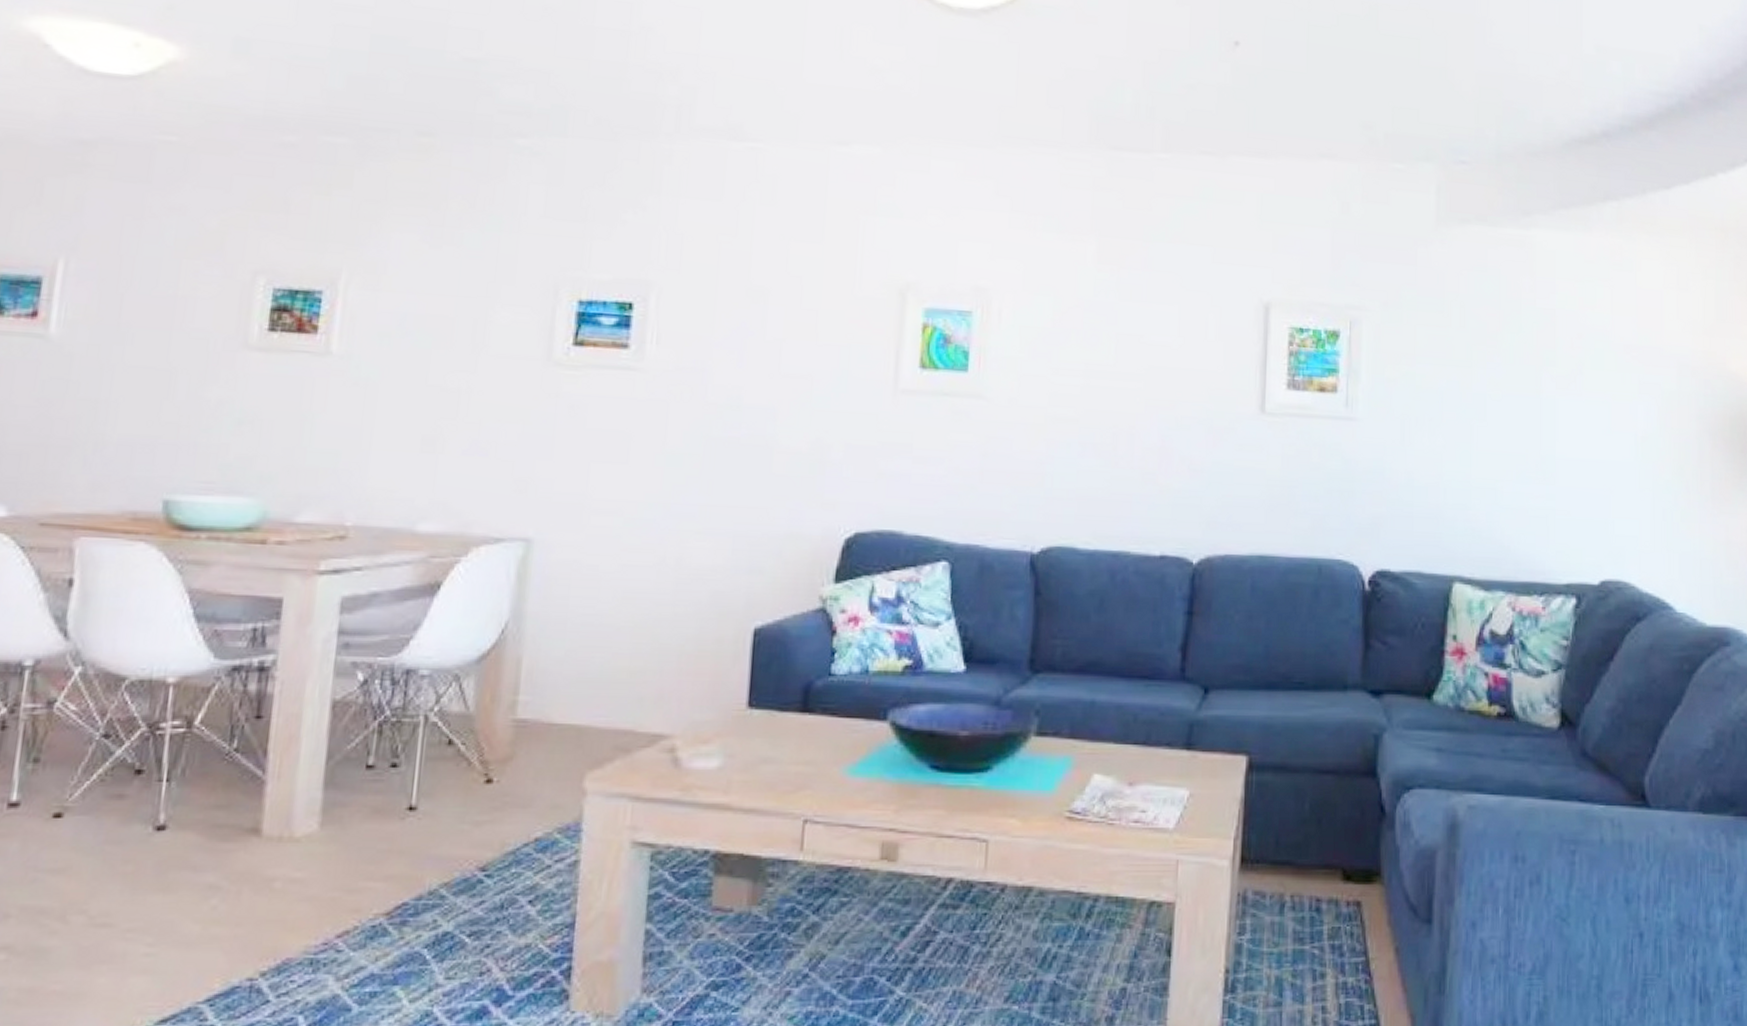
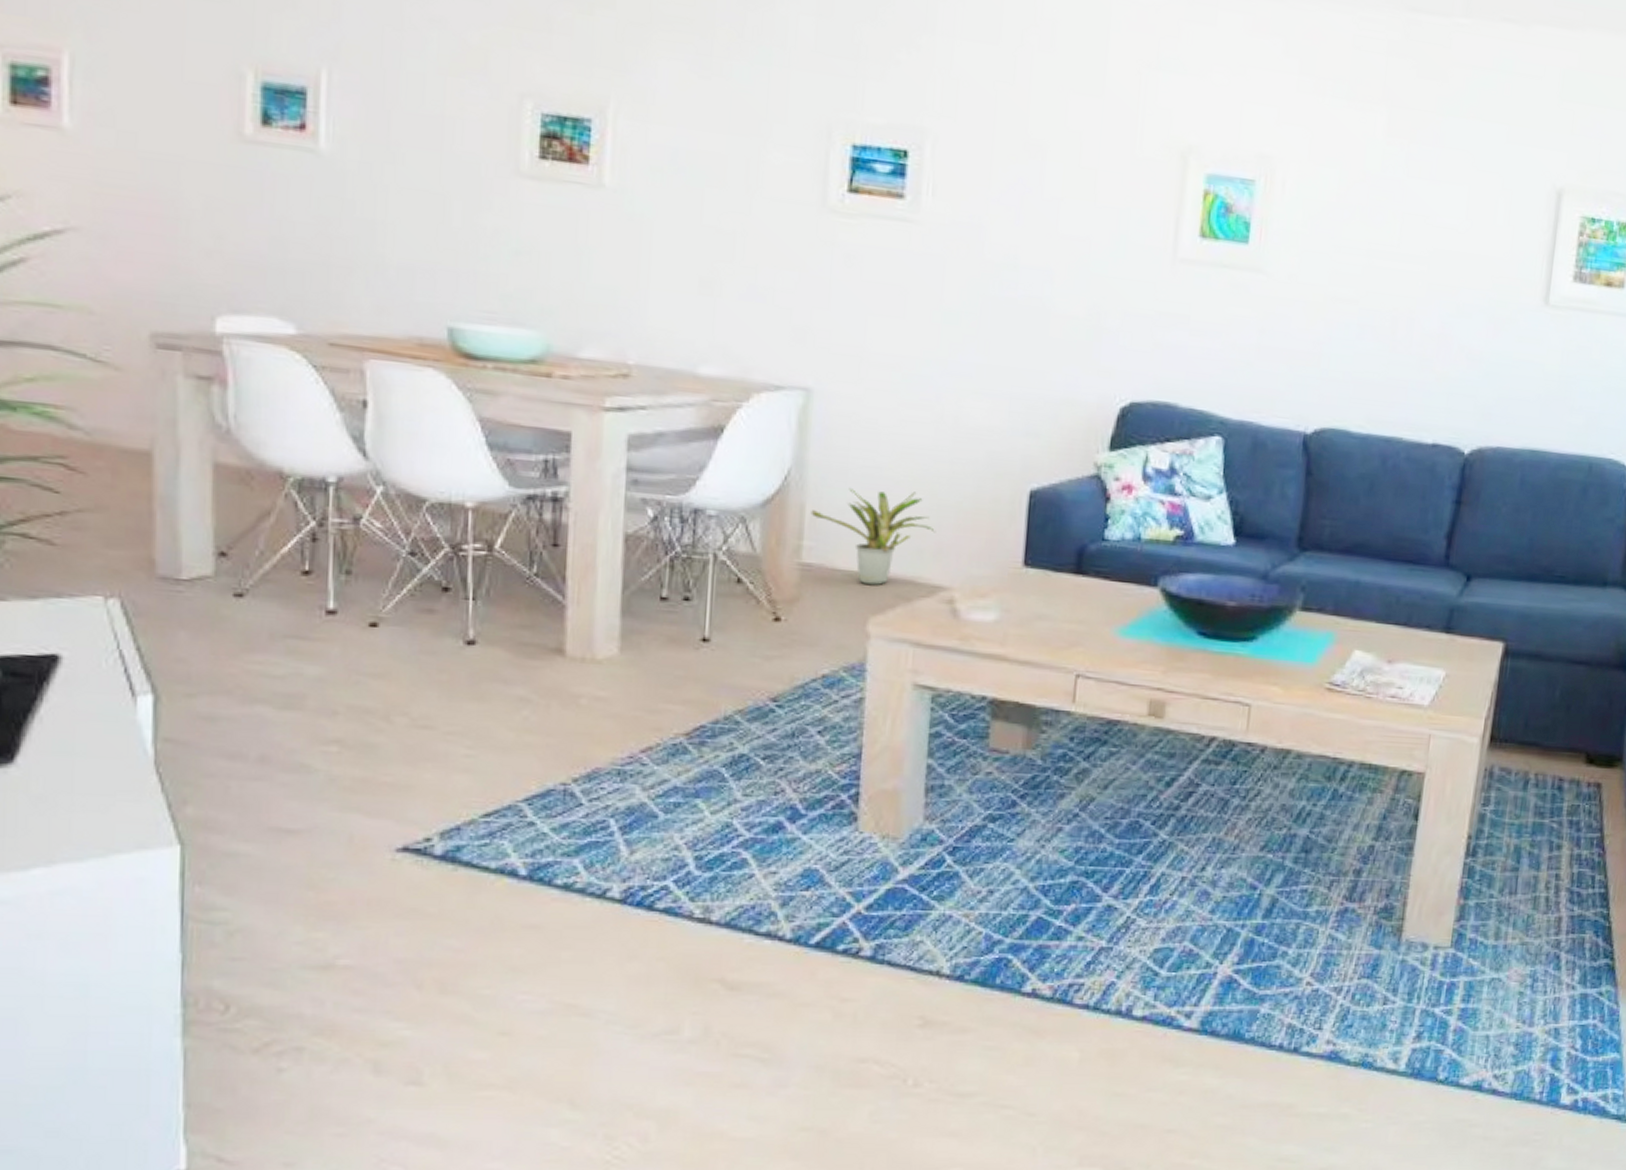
potted plant: none [527,637,658,737] -> present [811,487,937,585]

